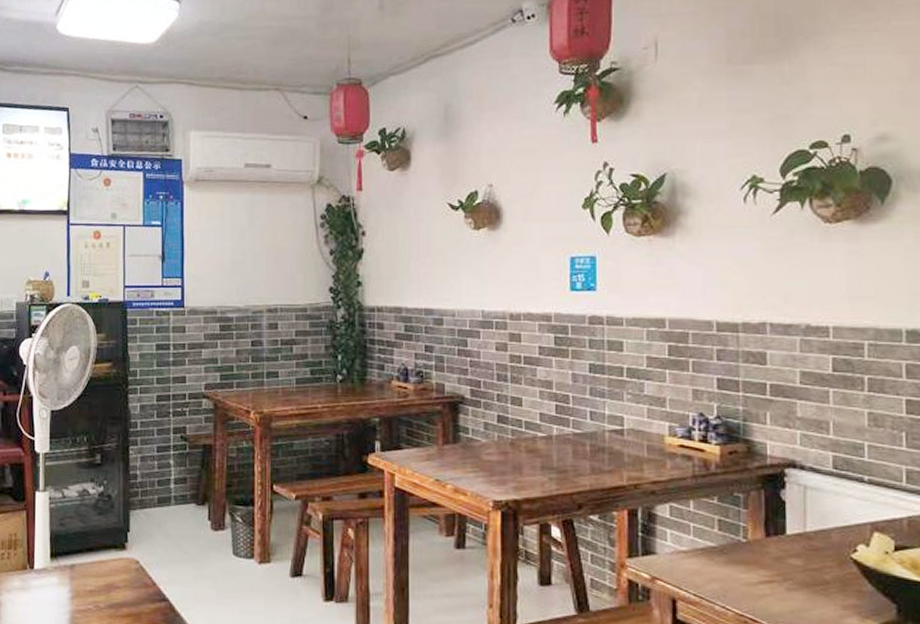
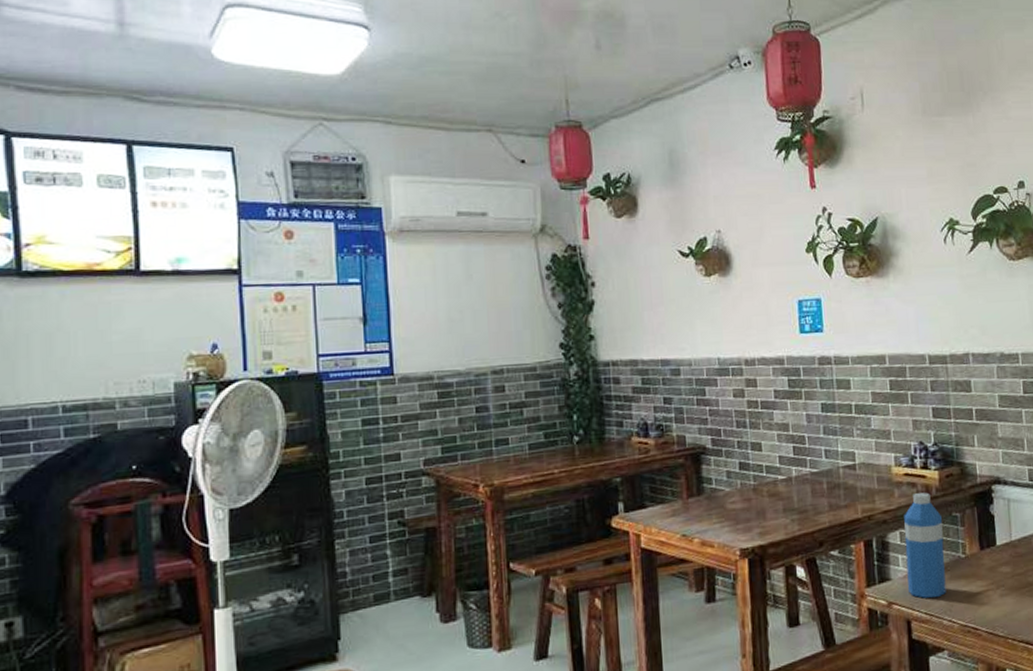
water bottle: none [675,467,722,580] -> present [904,492,947,598]

